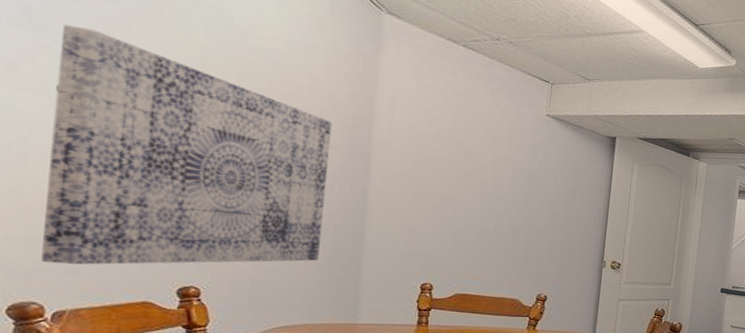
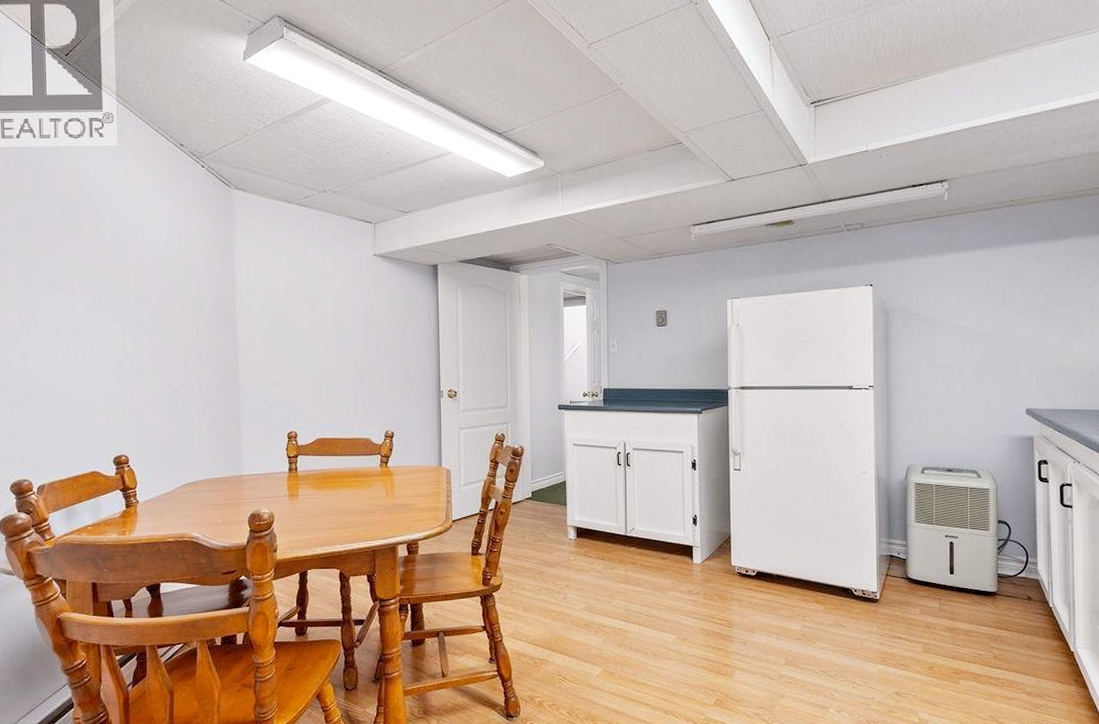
wall art: present [42,25,333,265] -> none [21,252,208,447]

